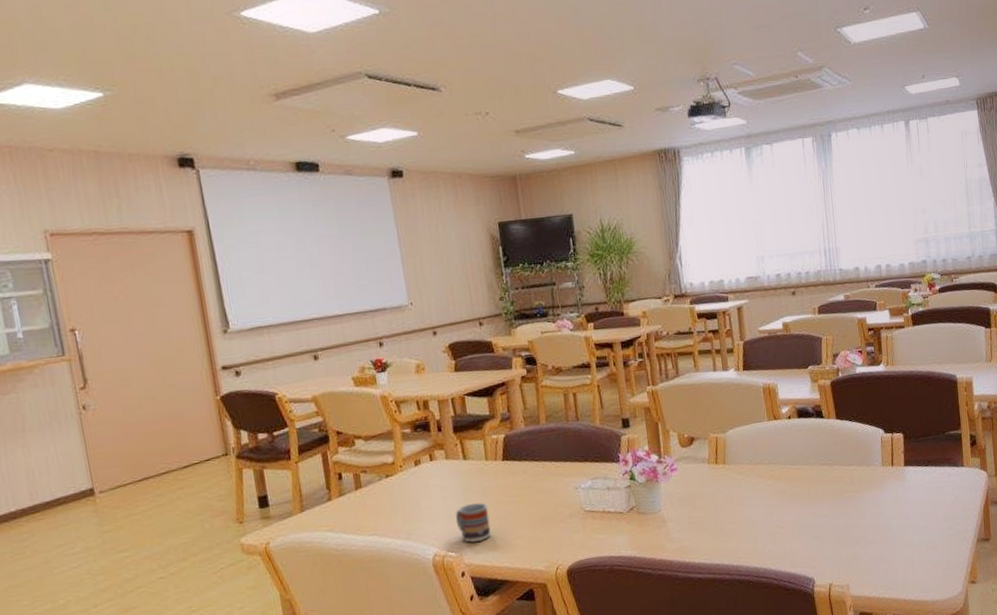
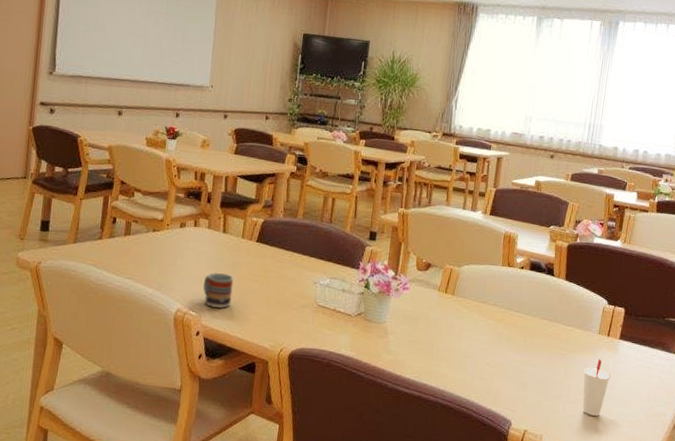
cup: none [876,491,904,552] -> present [582,359,611,416]

